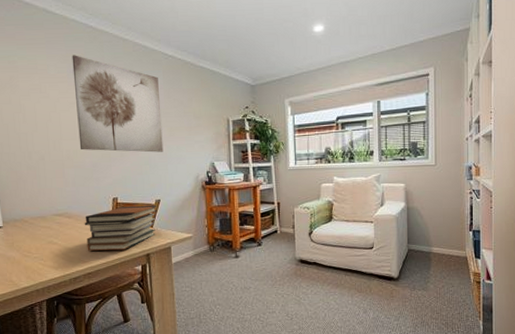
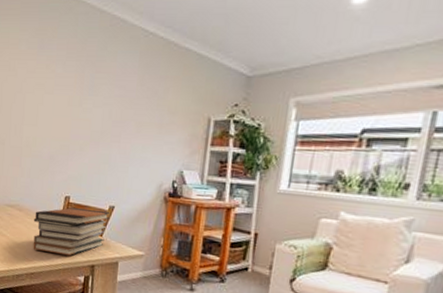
wall art: present [72,55,164,153] -> none [39,28,133,151]

